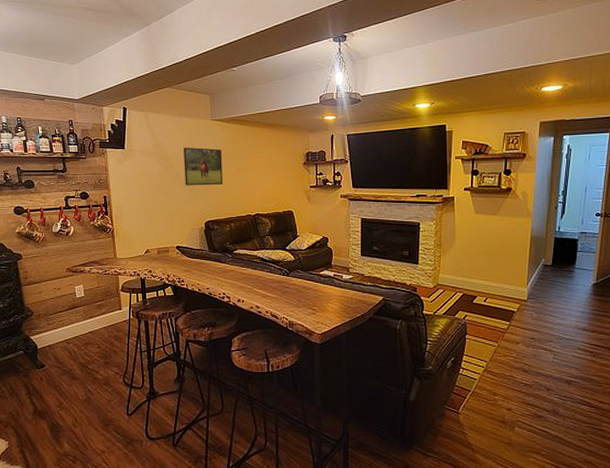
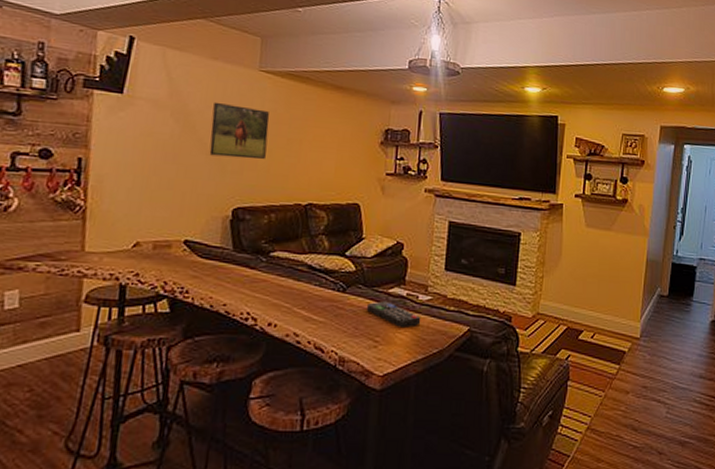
remote control: none [306,281,346,300] -> present [367,301,421,329]

